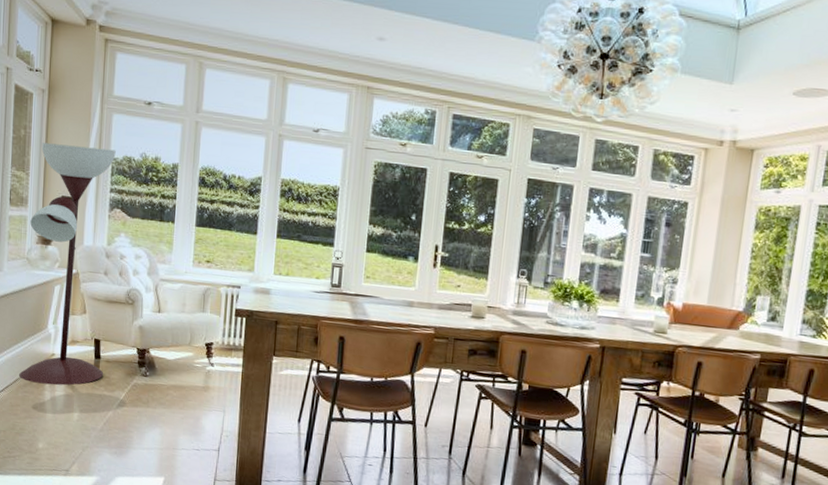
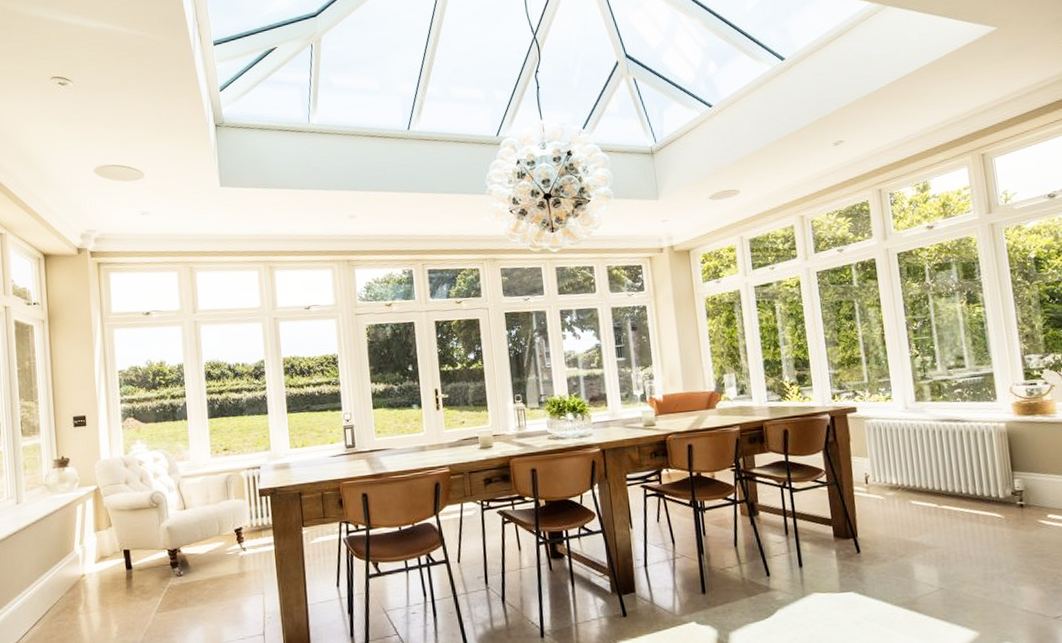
floor lamp: present [18,142,116,386] -> none [44,363,138,609]

